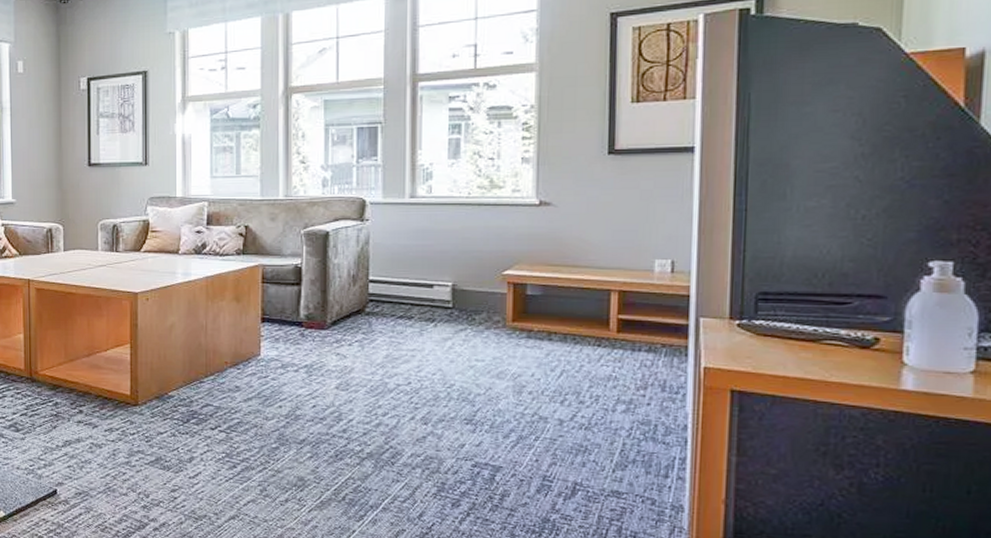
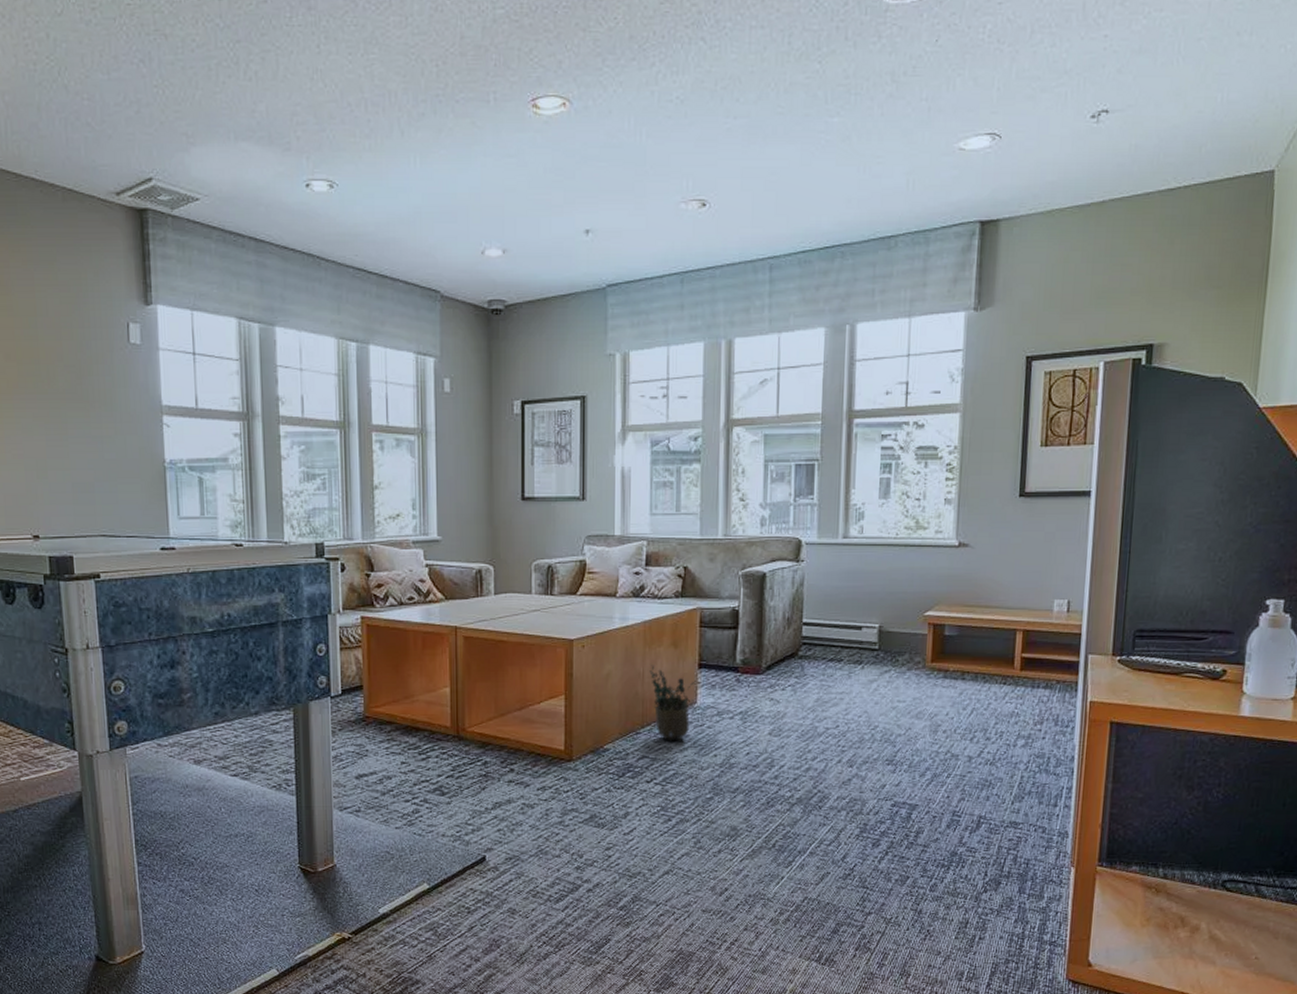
potted plant: none [212,318,259,390] -> present [649,665,696,740]

